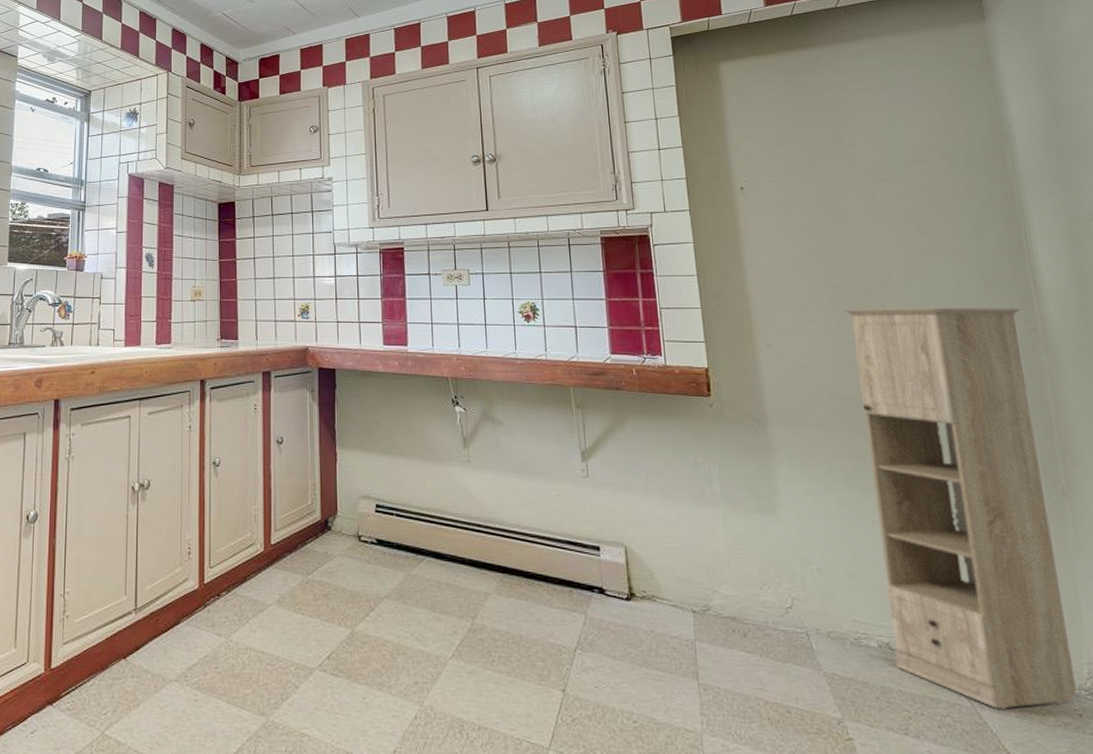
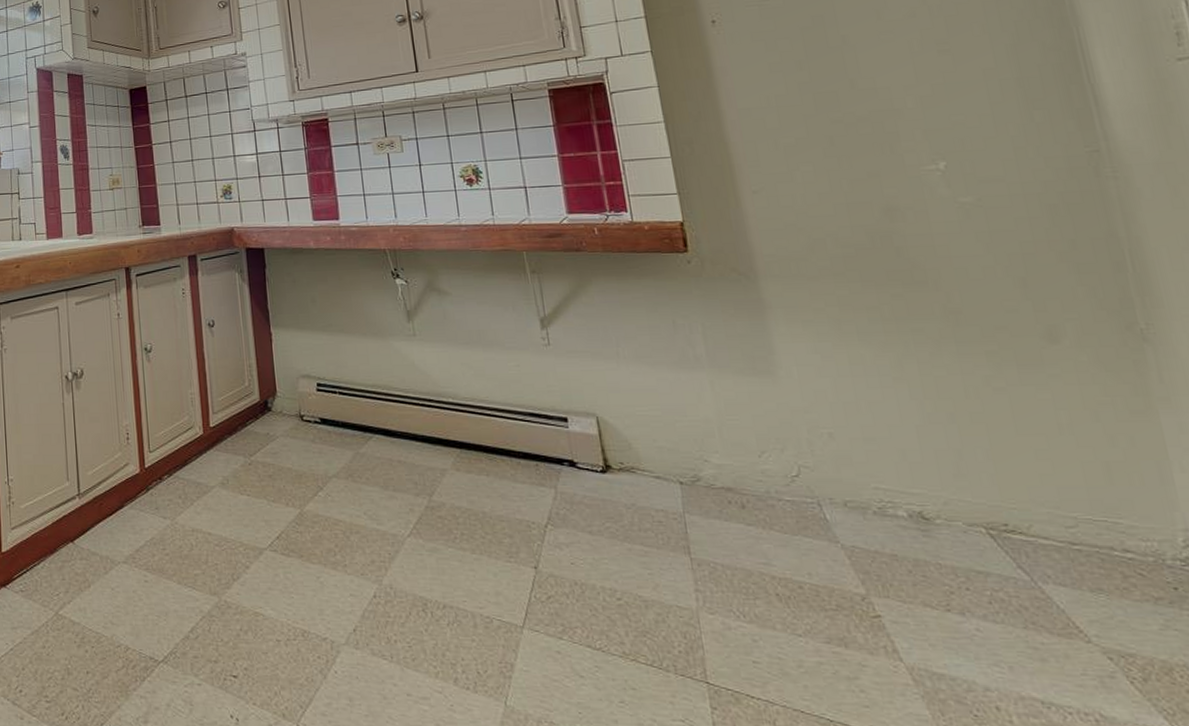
storage cabinet: present [842,307,1077,709] -> none [845,128,1170,583]

